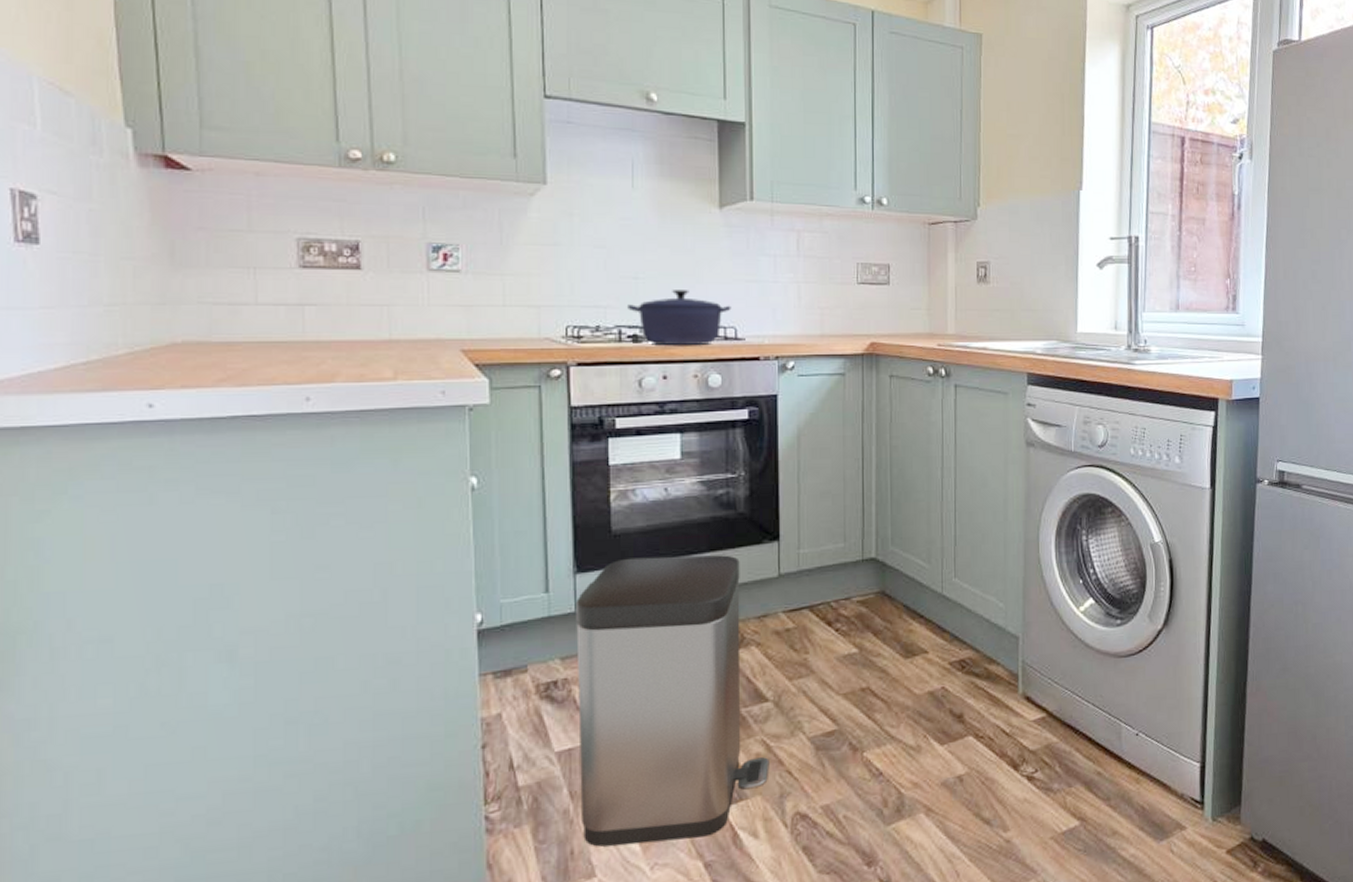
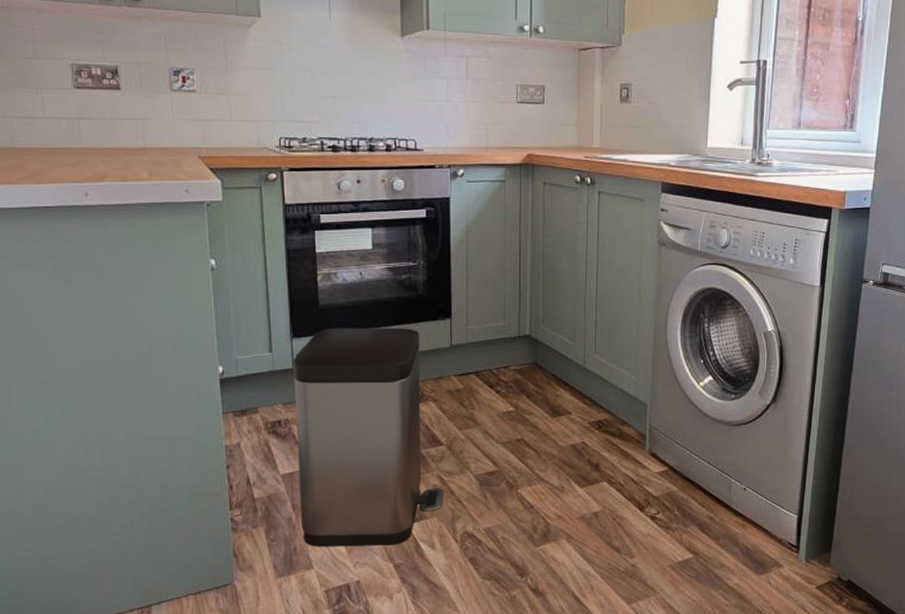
cooking pot: present [628,288,731,345] -> none [328,106,412,155]

